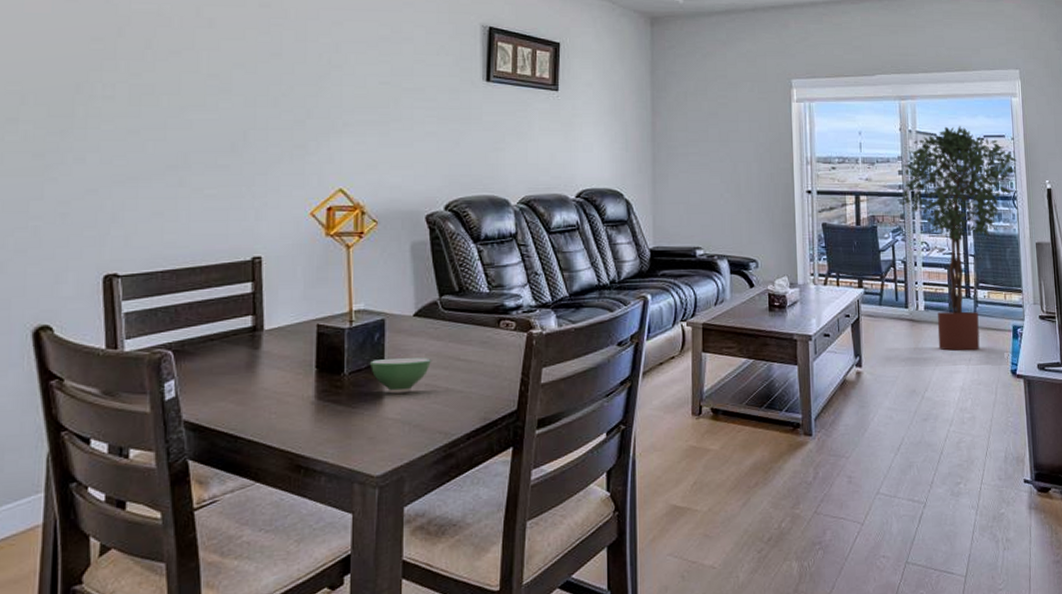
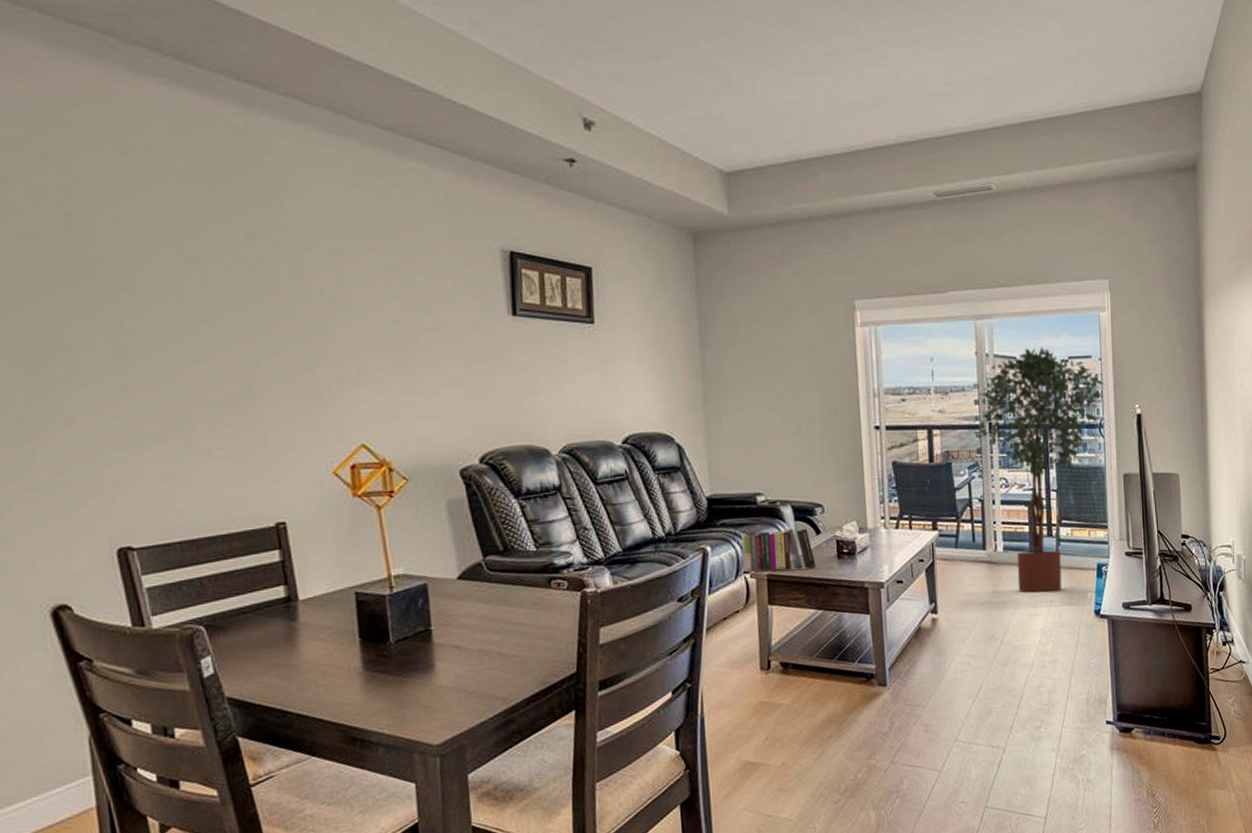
bowl: present [369,357,432,394] -> none [415,622,482,661]
books: none [679,281,749,321] -> present [741,528,816,573]

